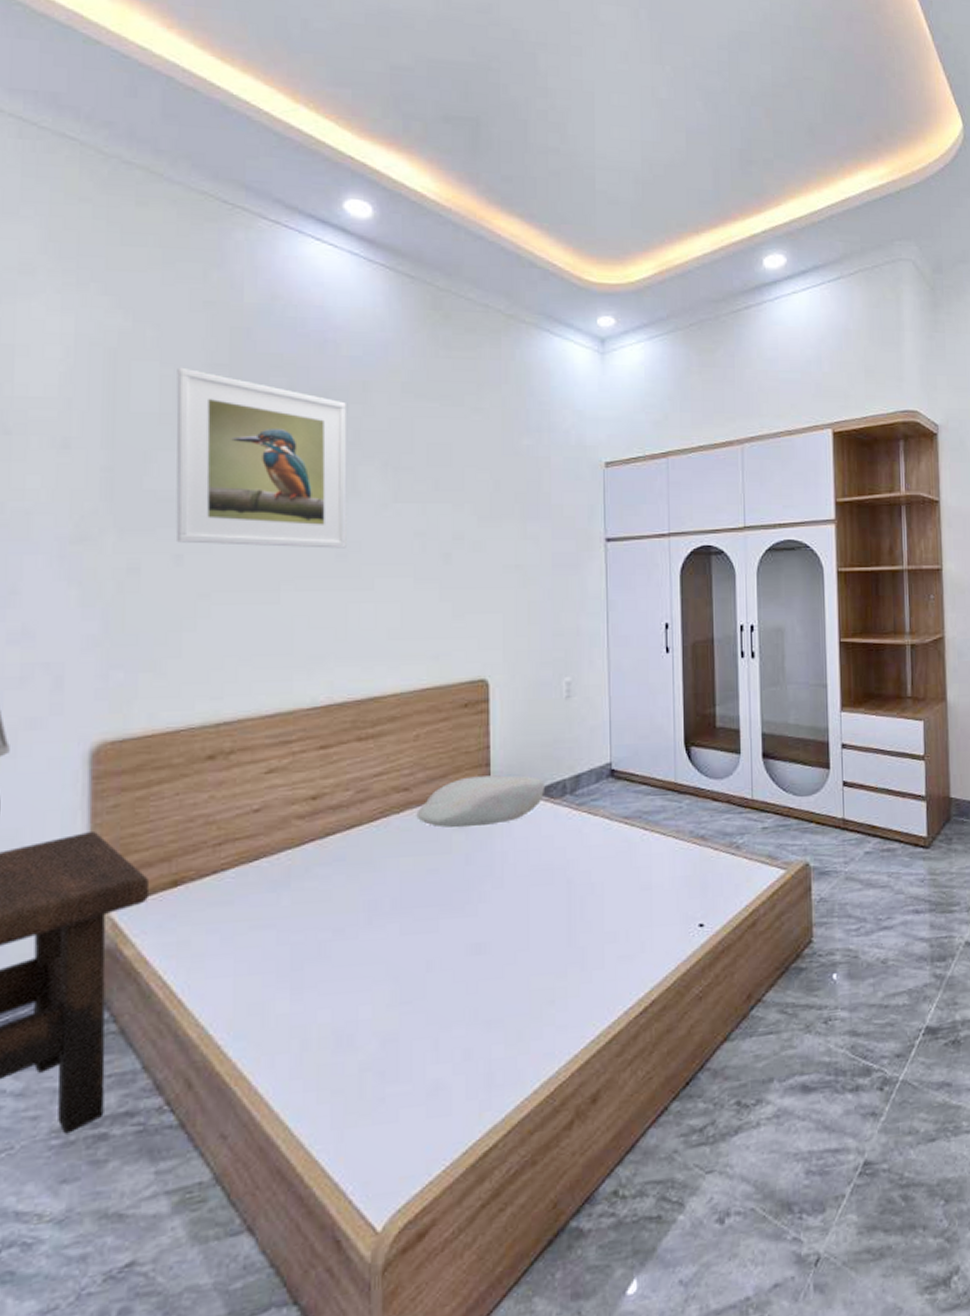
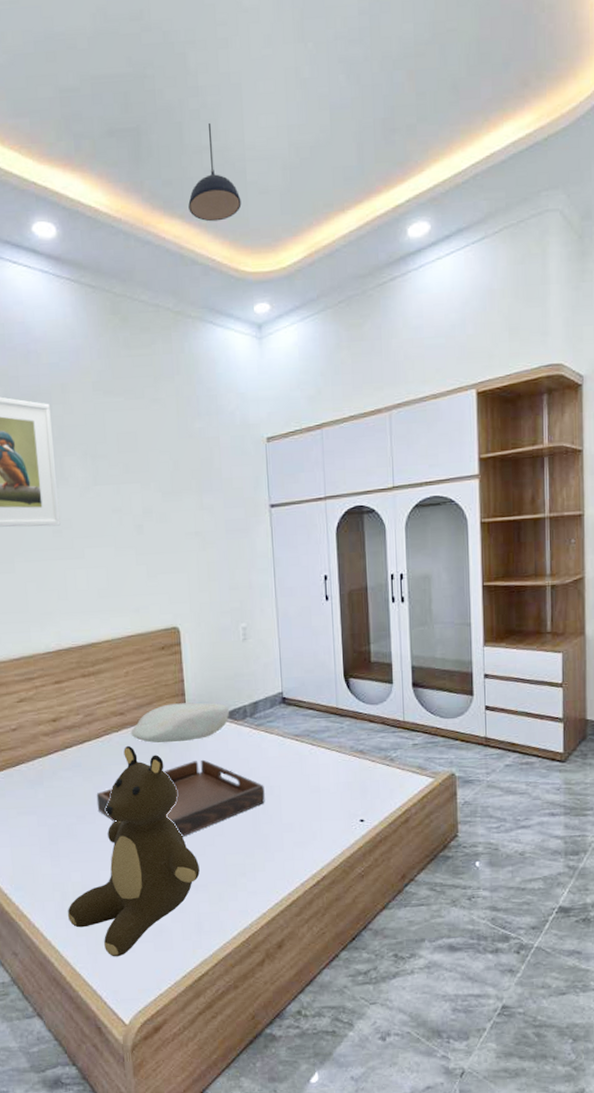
teddy bear: none [308,832,495,1132] -> present [68,746,200,957]
serving tray: none [362,849,584,954] -> present [96,759,265,837]
pendant light: none [529,126,589,226] -> present [188,123,242,222]

